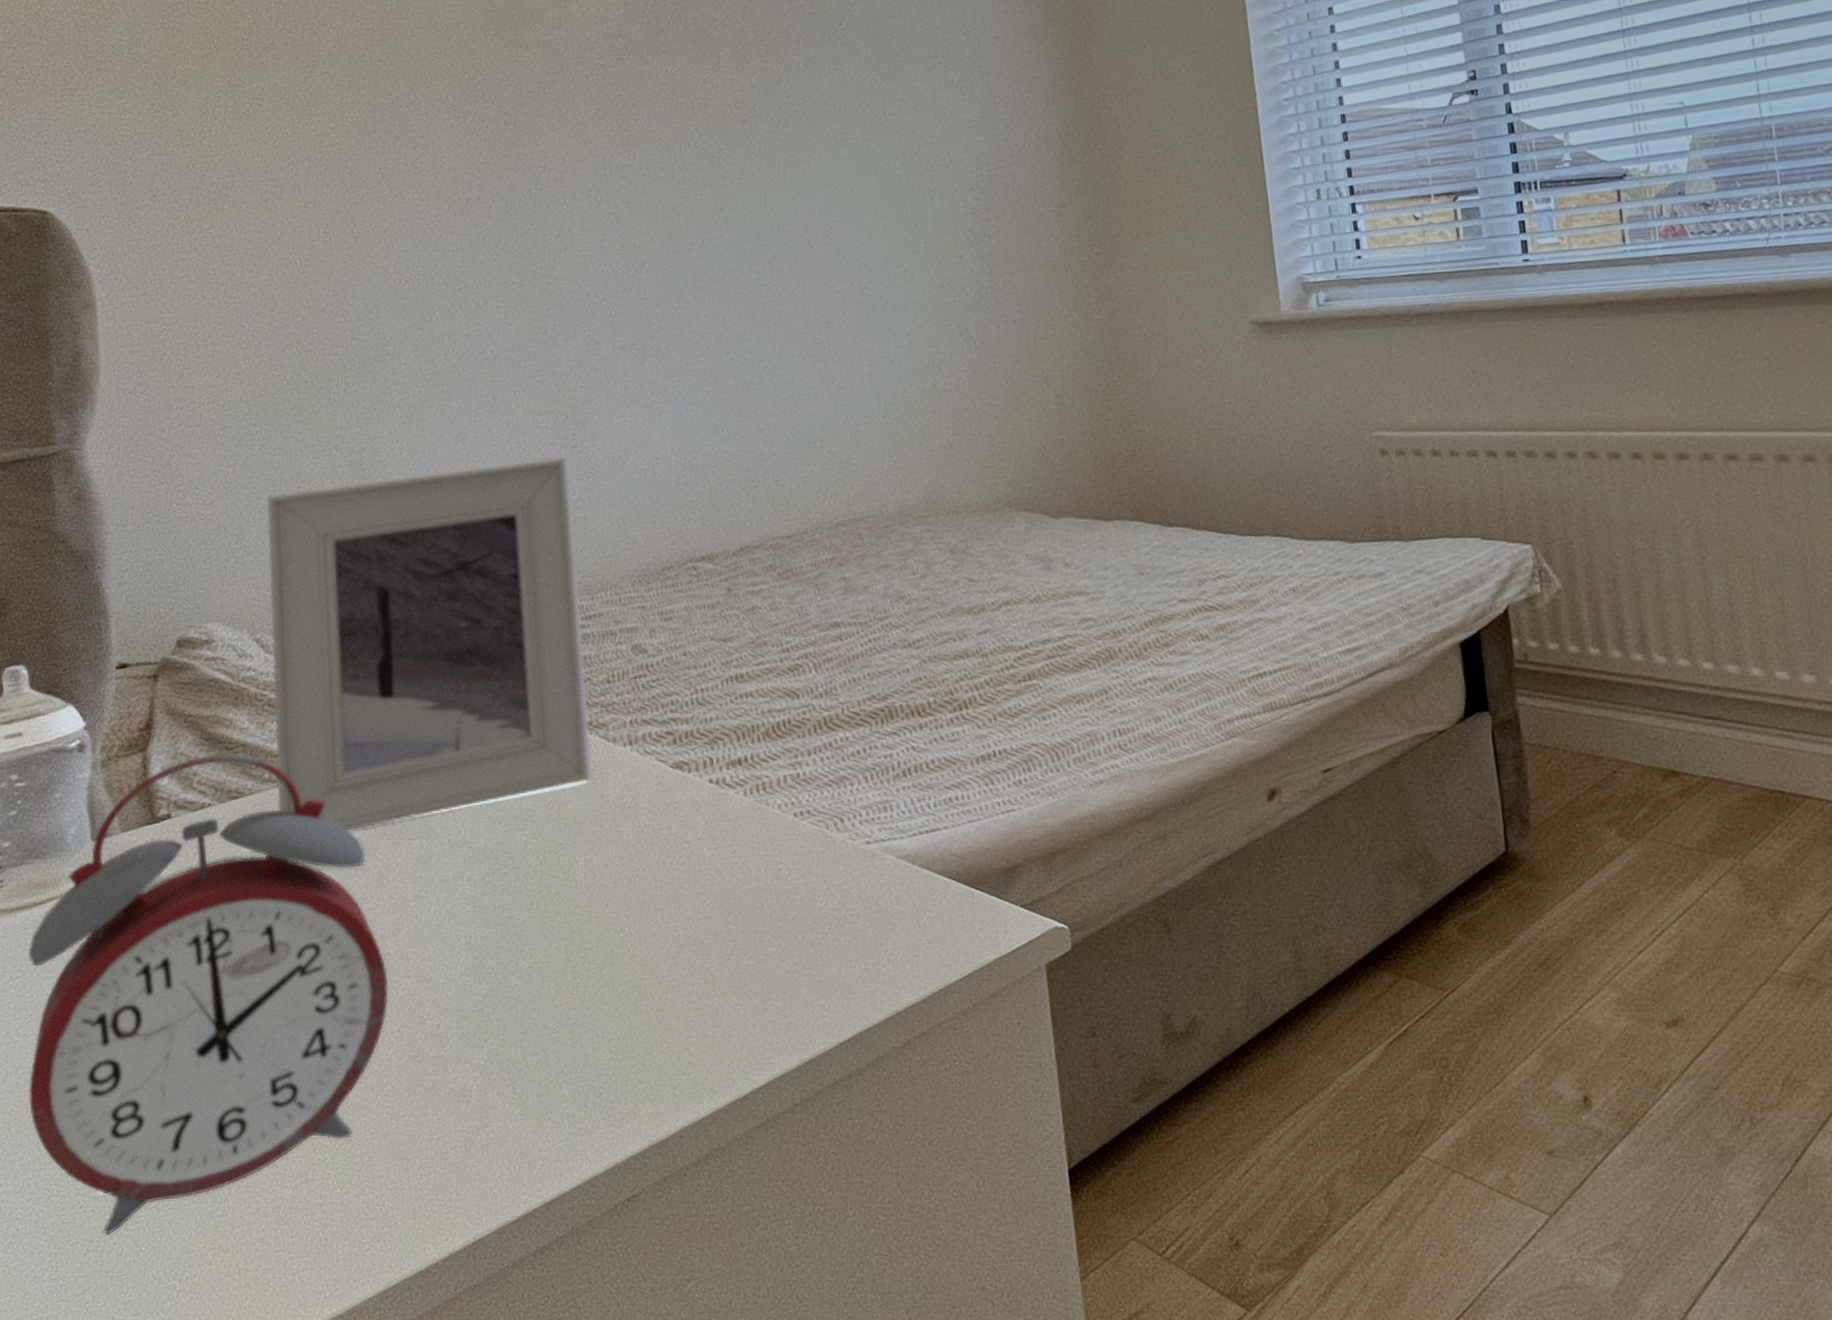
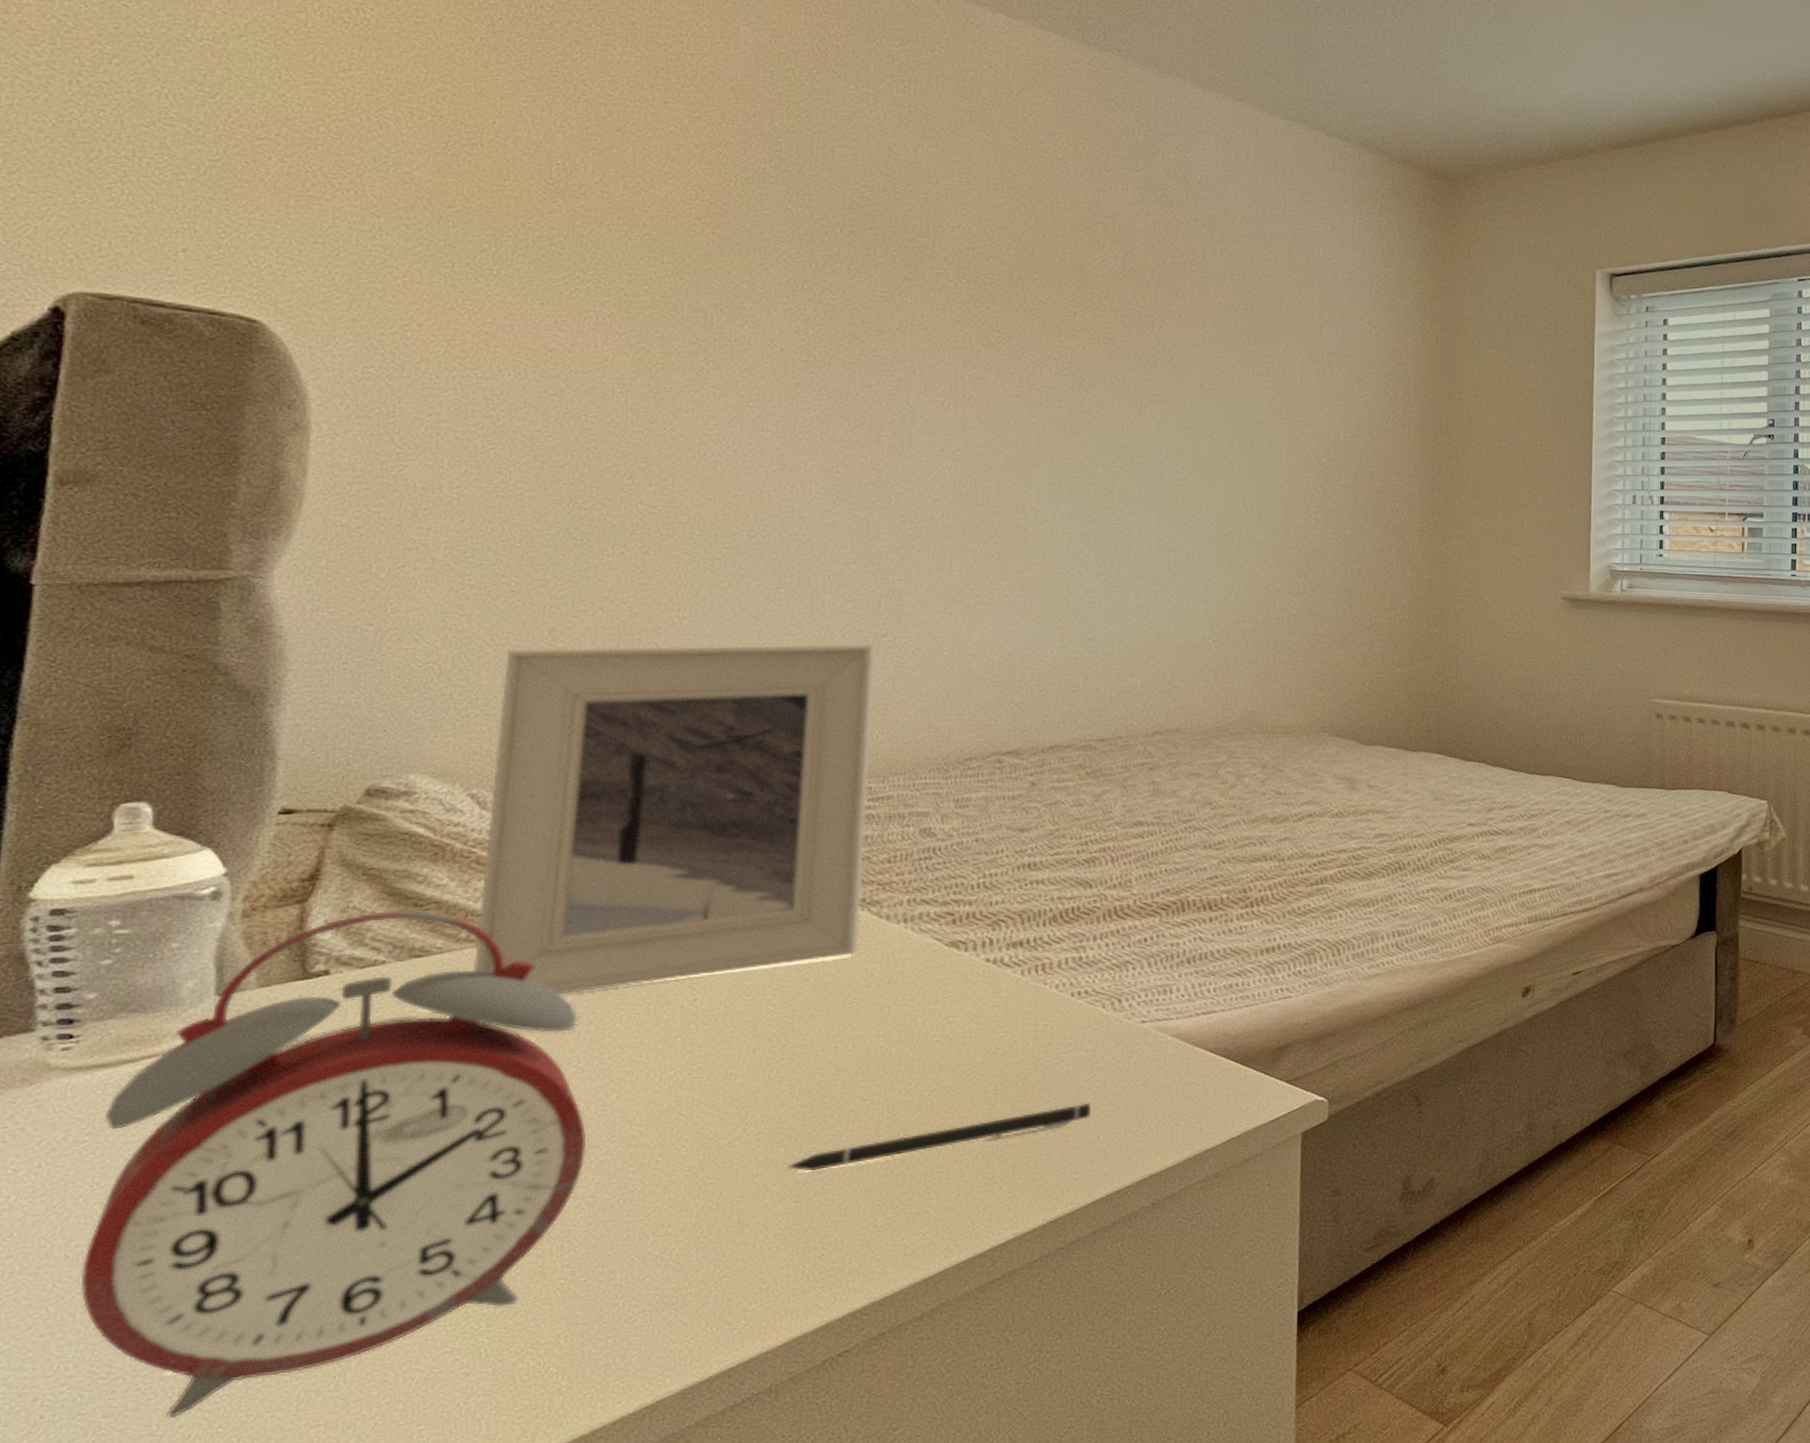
pen: none [557,933,831,1007] -> present [785,1103,1092,1172]

